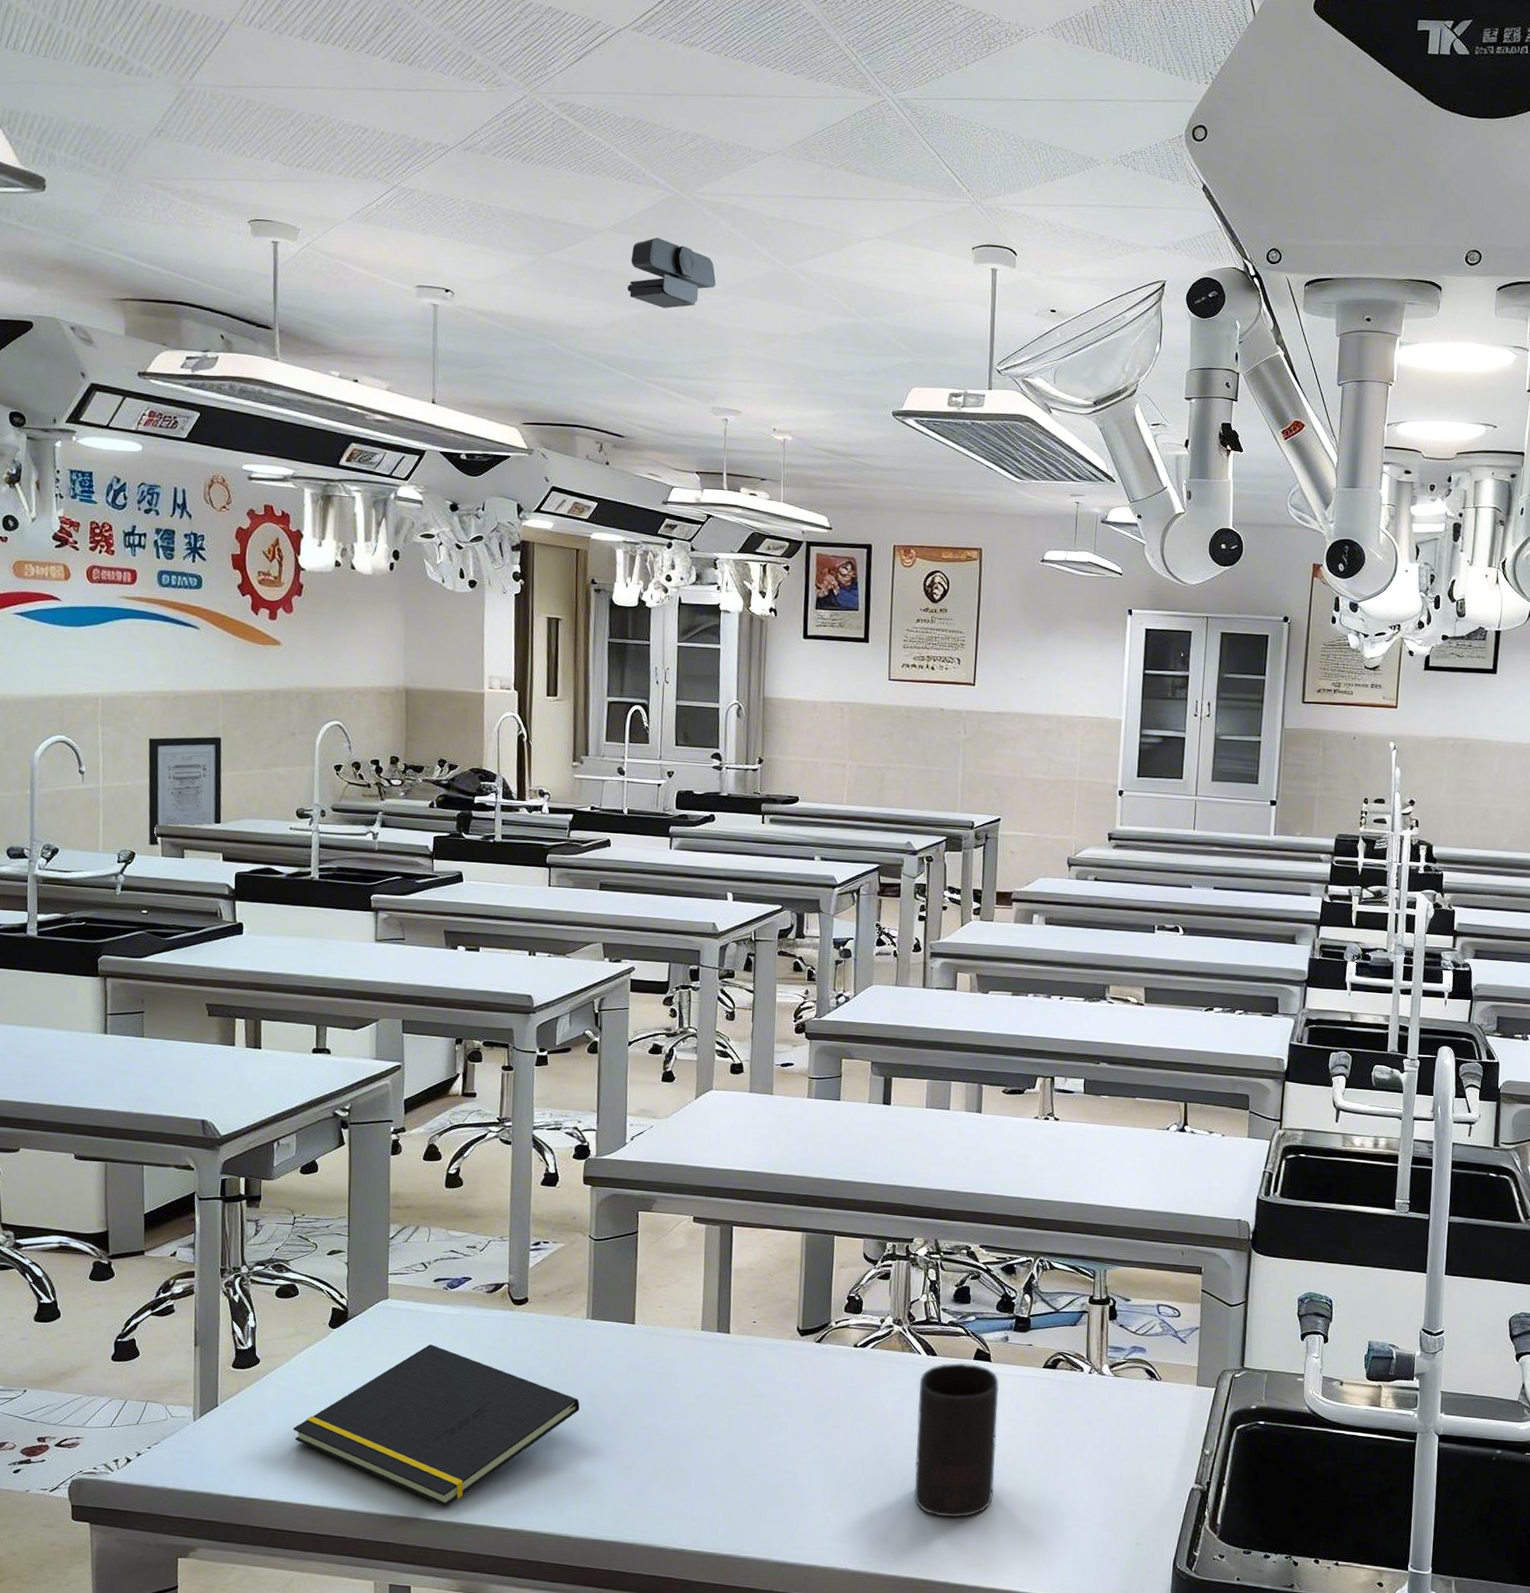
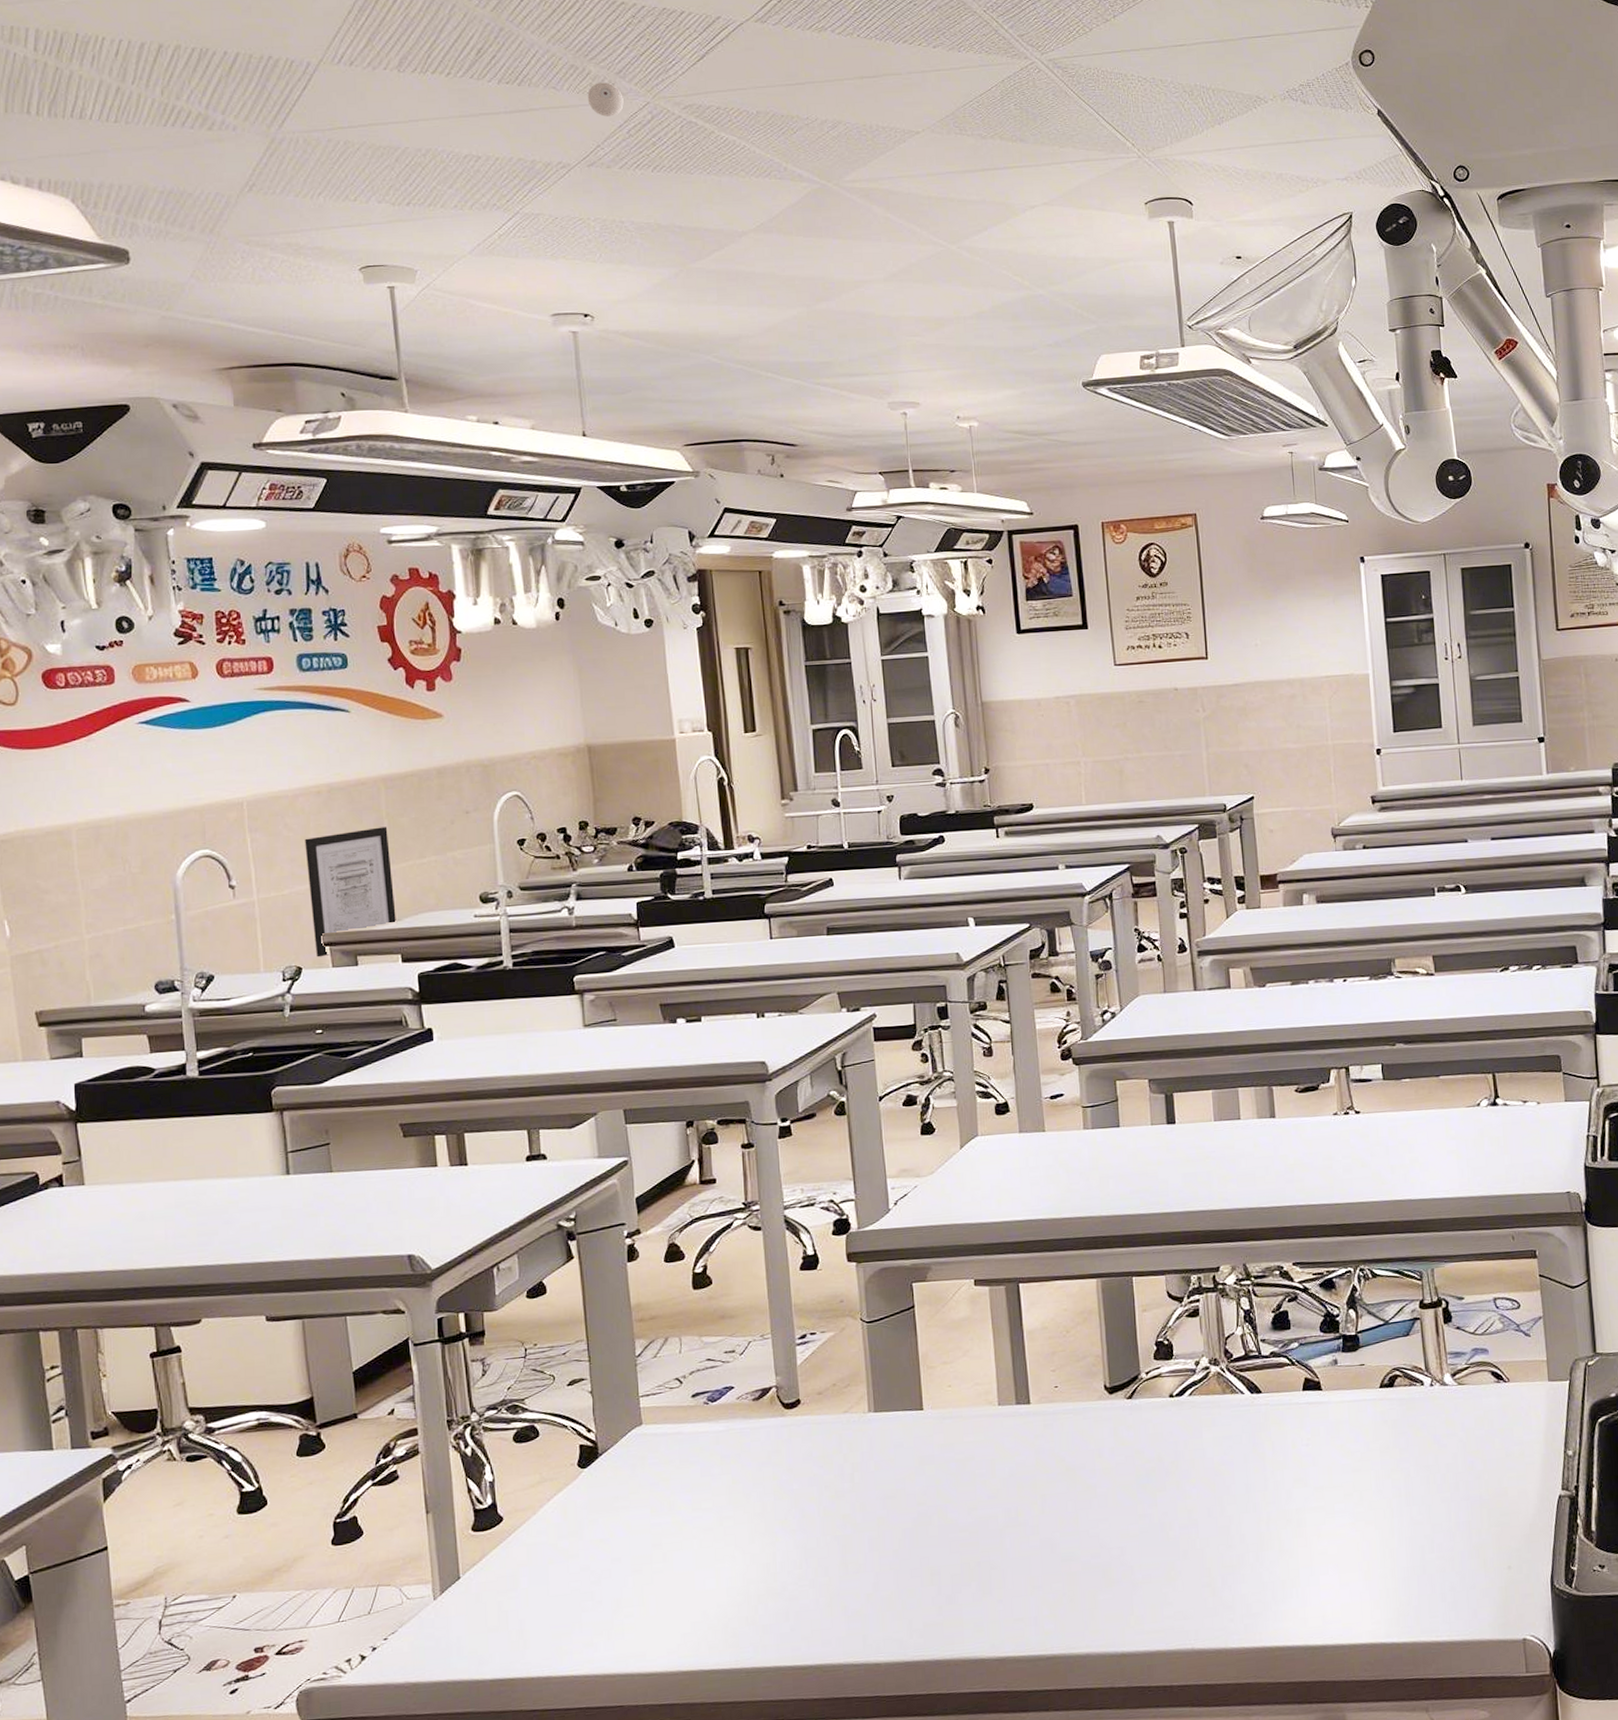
notepad: present [293,1344,580,1507] -> none [549,1469,873,1652]
eyeball: none [470,71,503,105] -> present [587,82,624,117]
security camera: present [627,237,716,309] -> none [781,232,877,305]
cup: present [914,1362,1000,1518] -> none [1246,1395,1344,1573]

